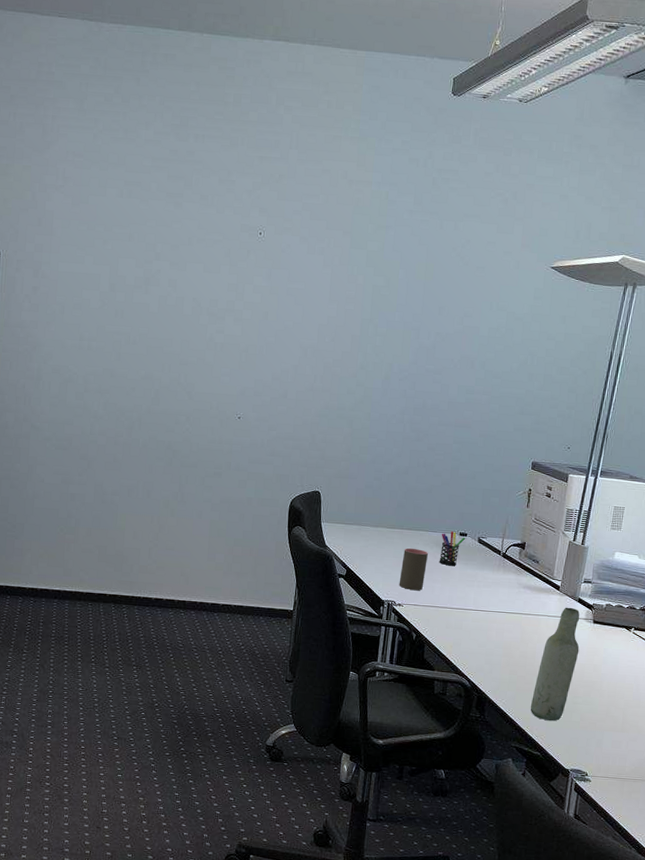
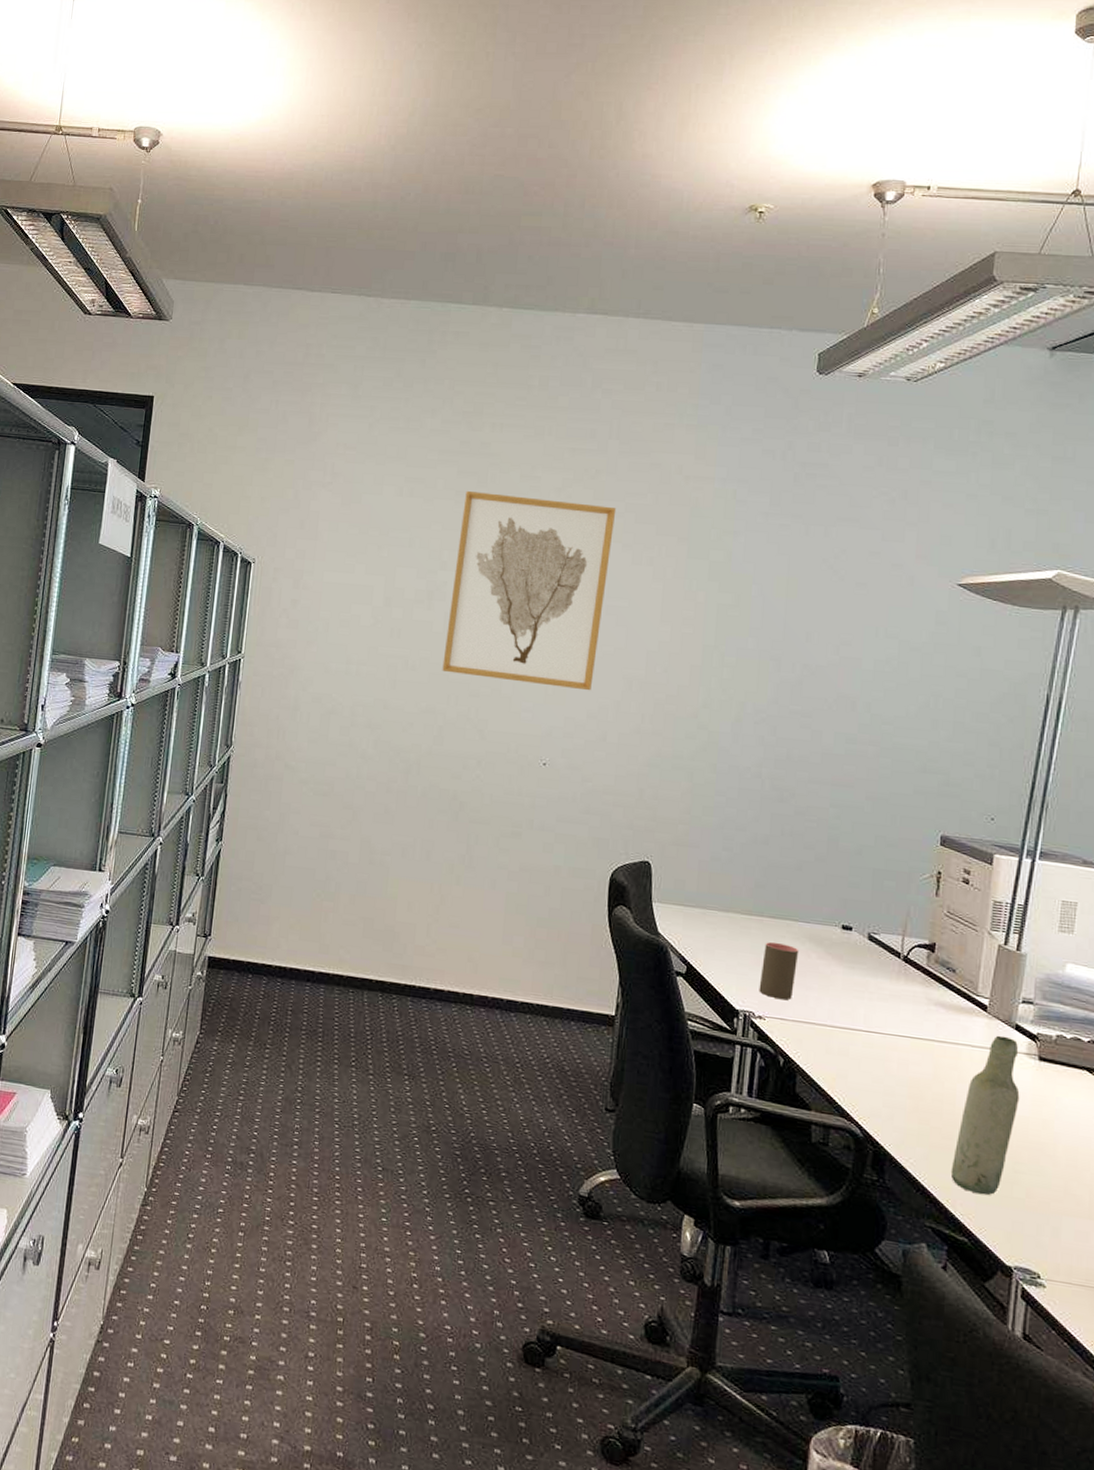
wall art: none [157,193,296,358] -> present [442,491,617,691]
pen holder: present [439,531,465,566] -> none [813,922,849,970]

